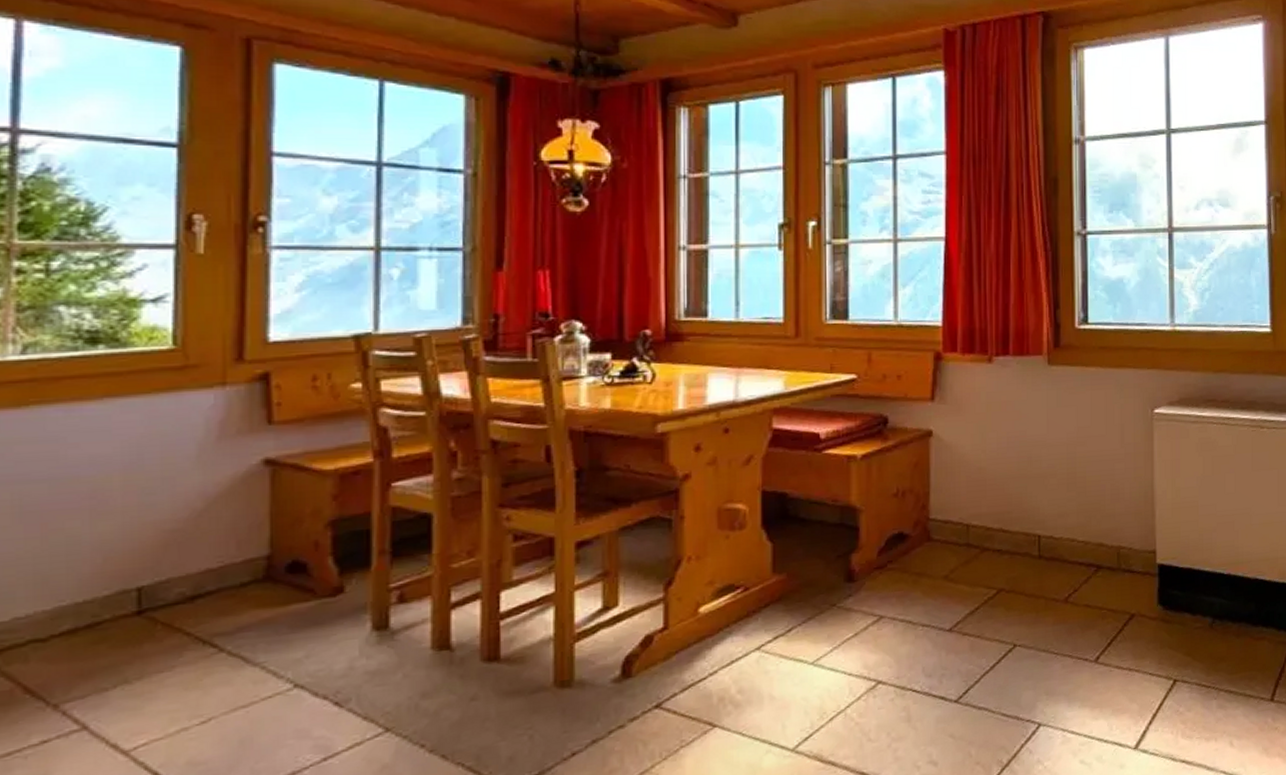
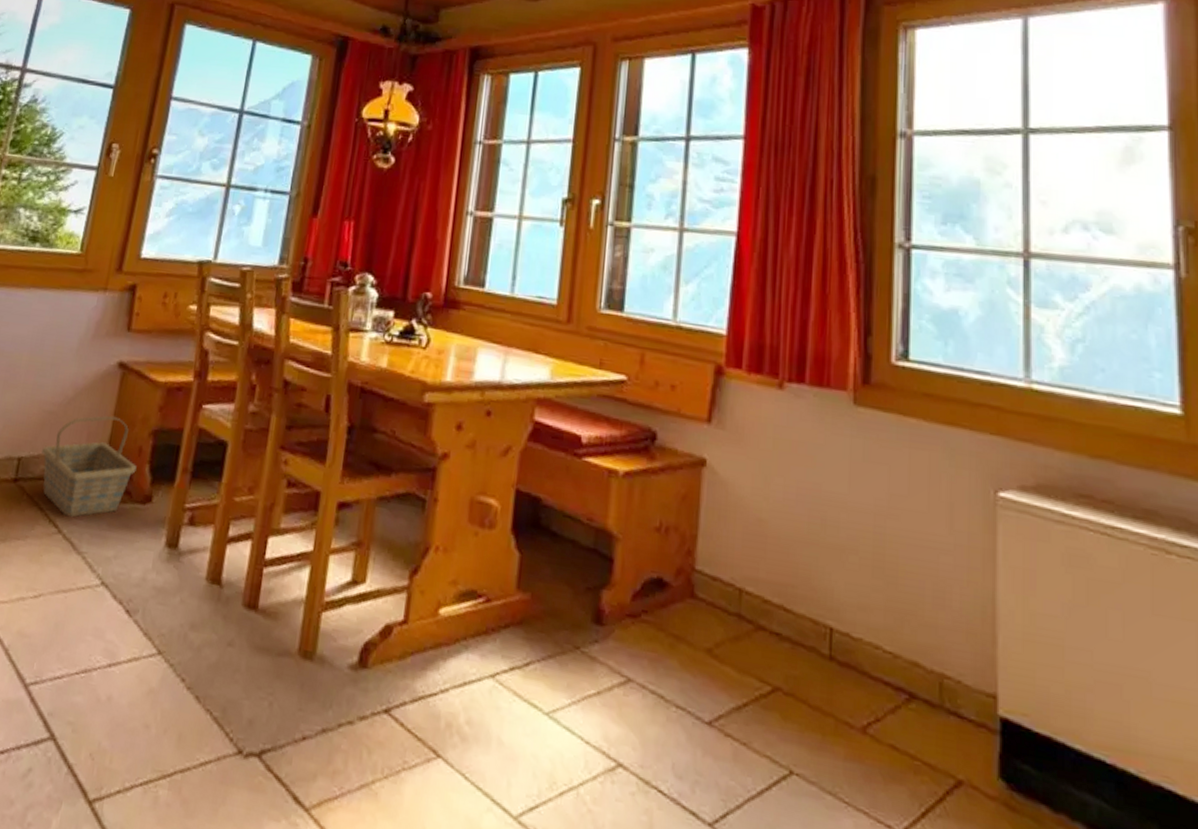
basket: none [172,517,316,633] -> present [41,416,137,517]

